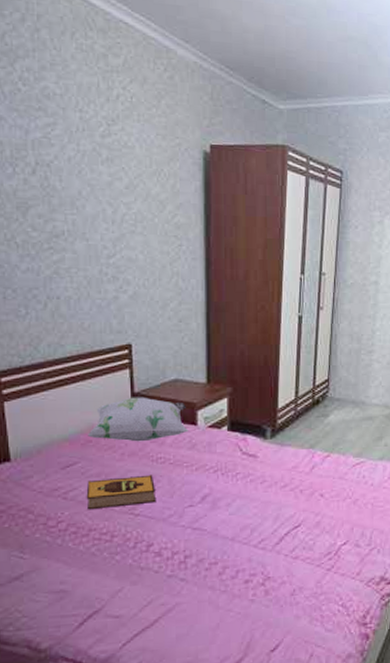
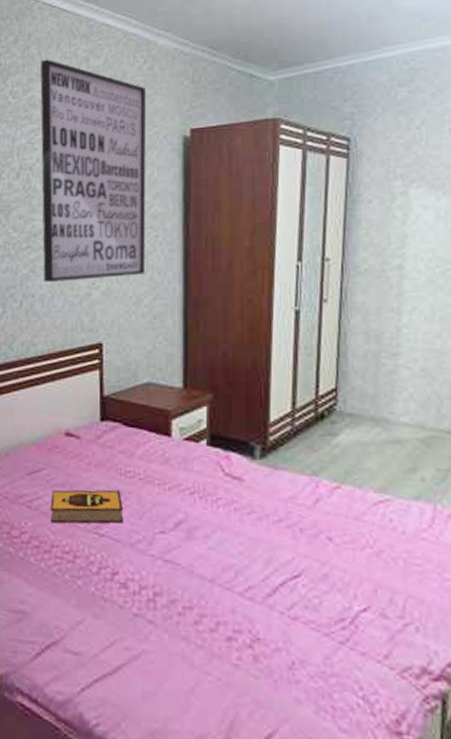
wall art: none [54,47,171,285] -> present [40,59,146,282]
decorative pillow: present [88,397,189,442] -> none [55,400,162,452]

